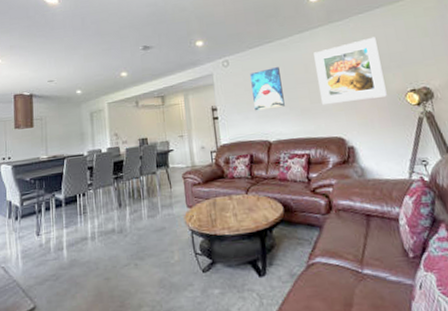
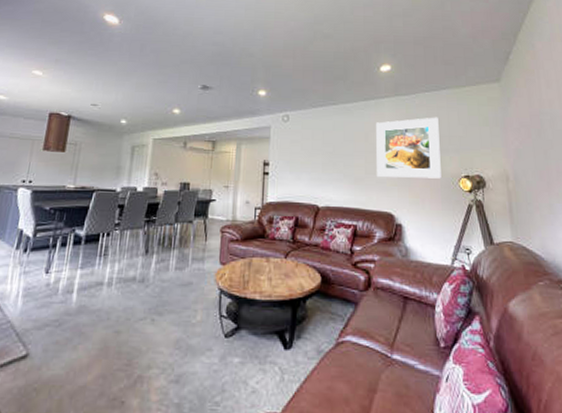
wall art: present [250,67,285,111] -> none [308,131,339,173]

